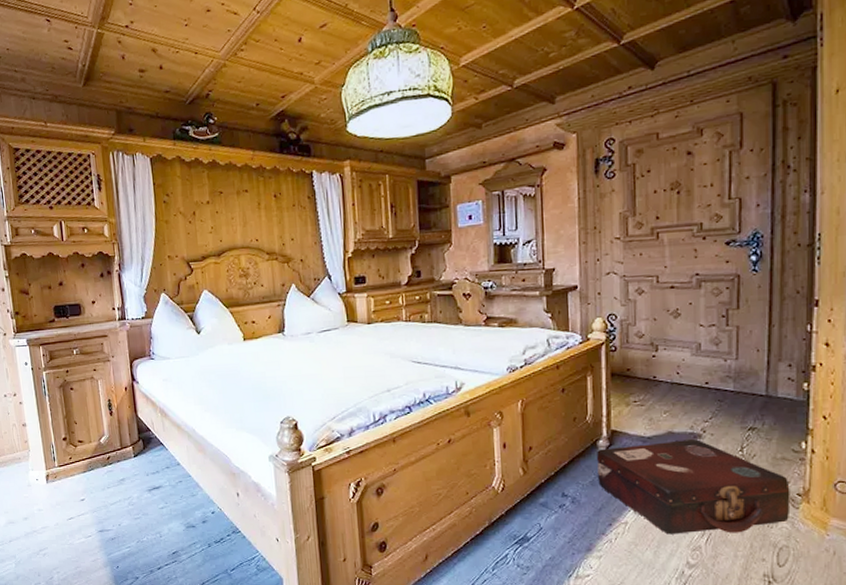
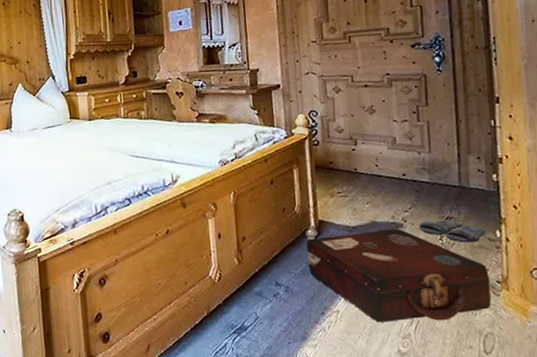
slippers: none [719,430,789,455] -> present [419,220,485,243]

